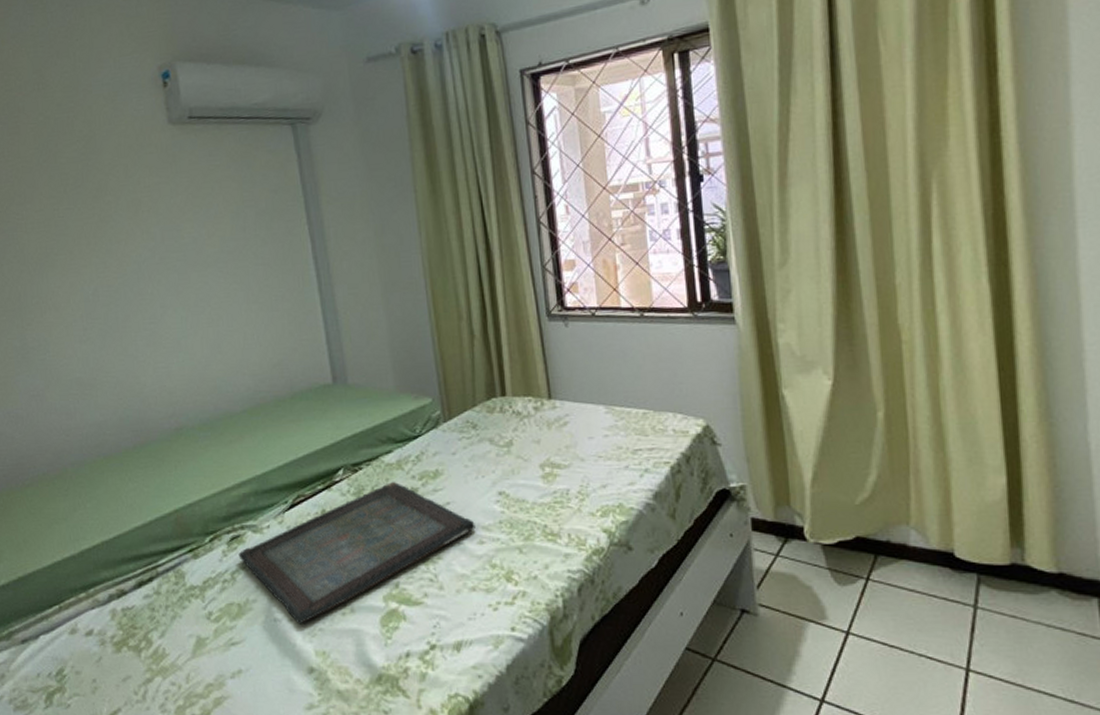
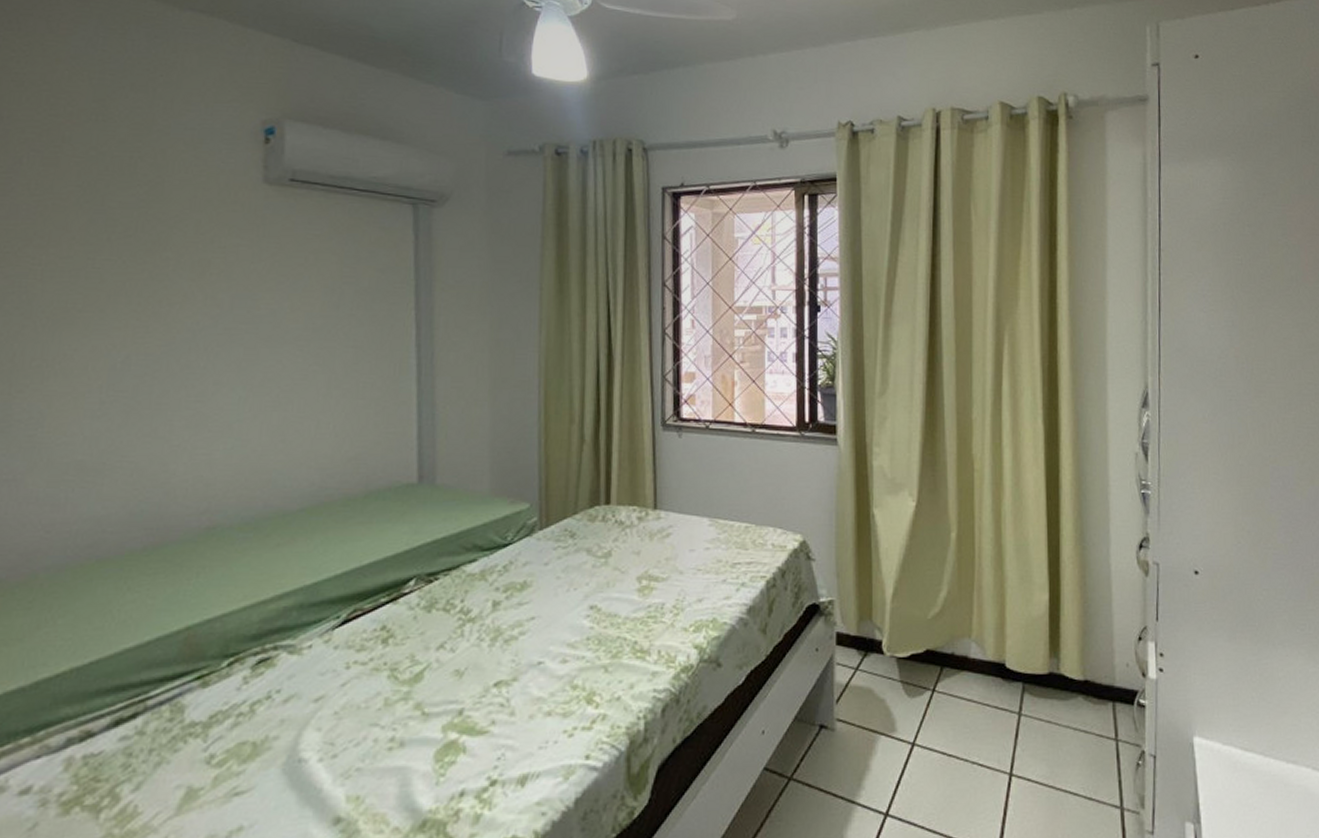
serving tray: present [238,481,475,625] -> none [264,593,560,765]

